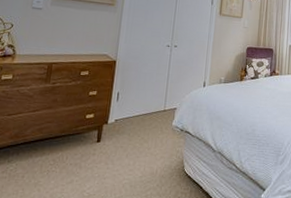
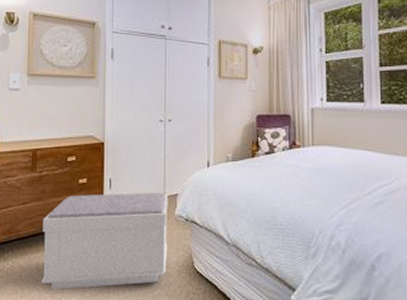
bench: none [43,105,168,190] -> present [41,193,168,289]

